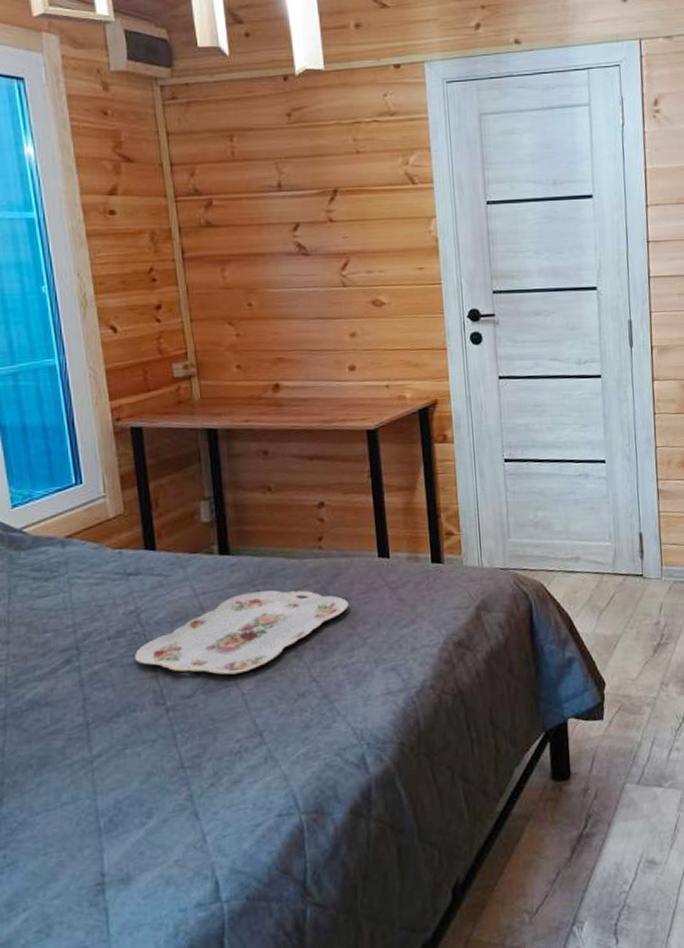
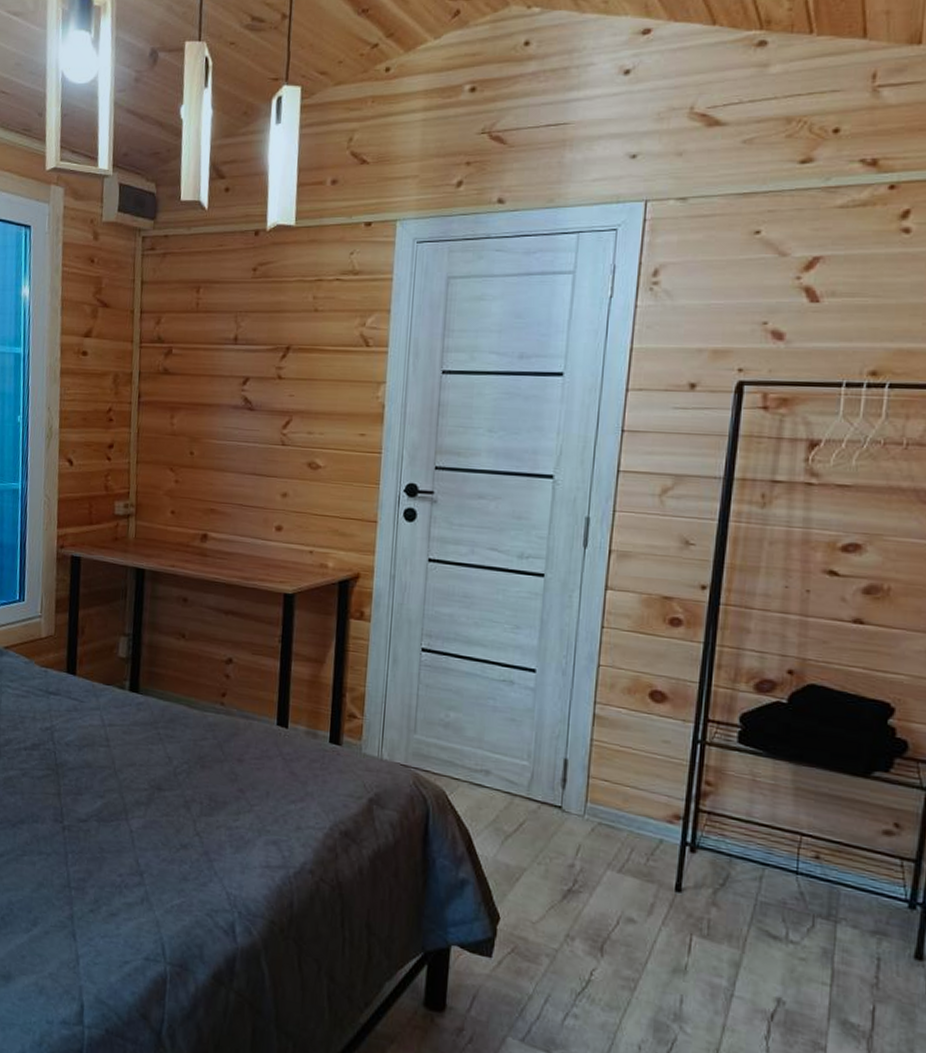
serving tray: present [135,590,349,675] -> none [44,733,241,811]

